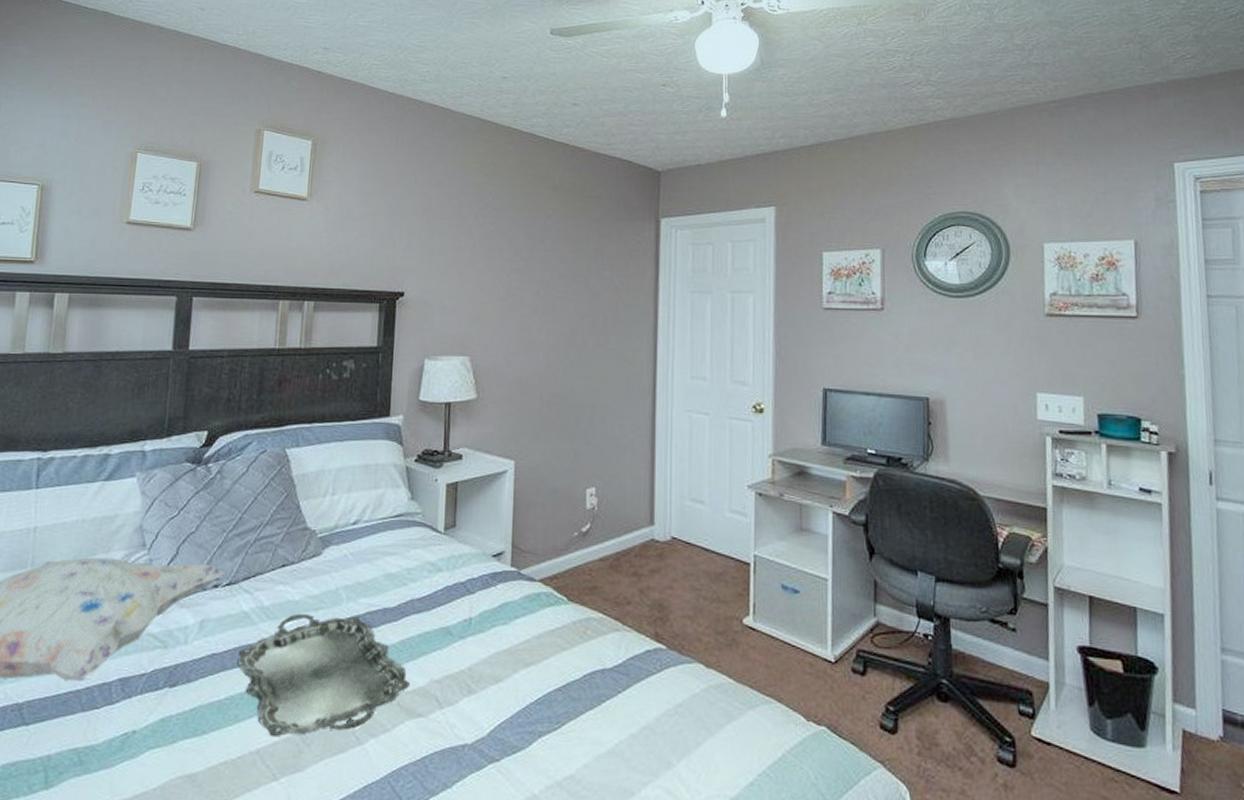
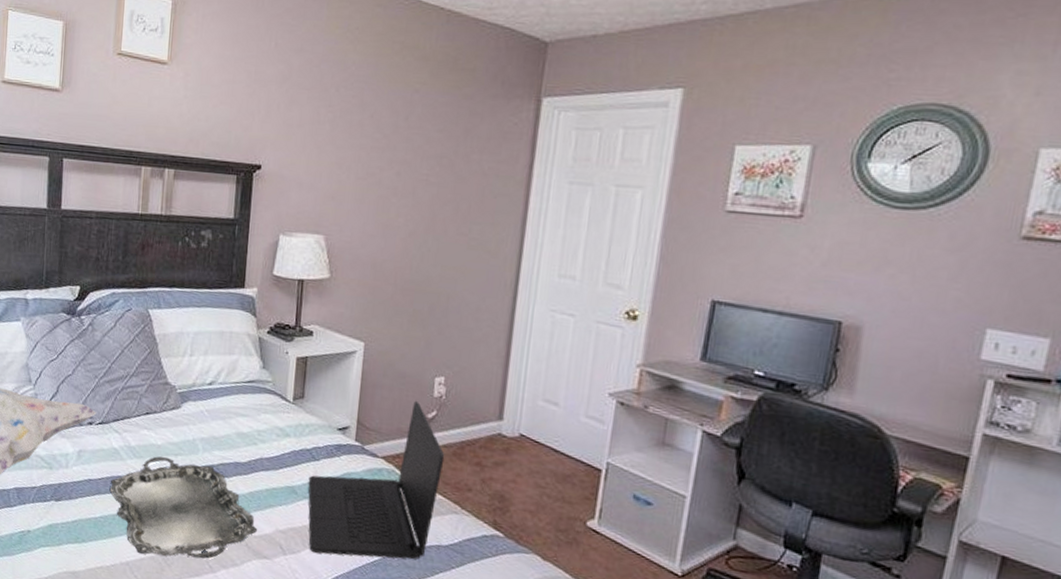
laptop: none [464,515,602,700] -> present [308,400,445,560]

